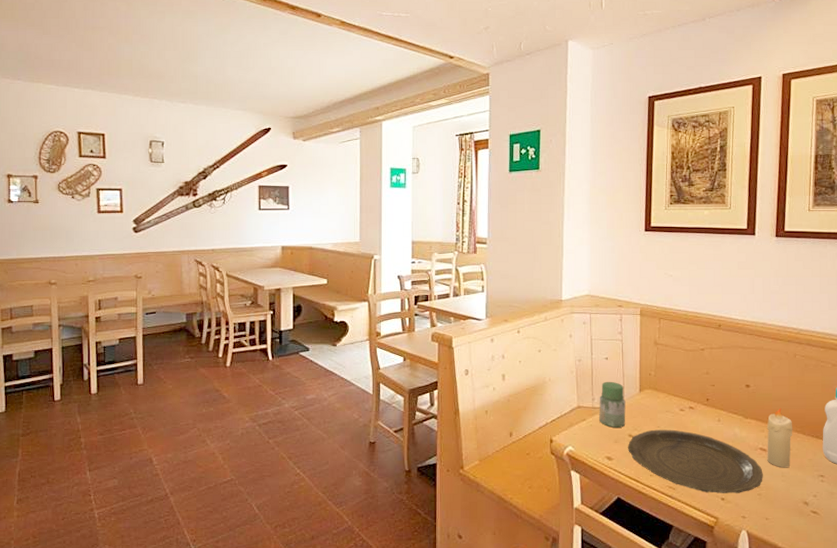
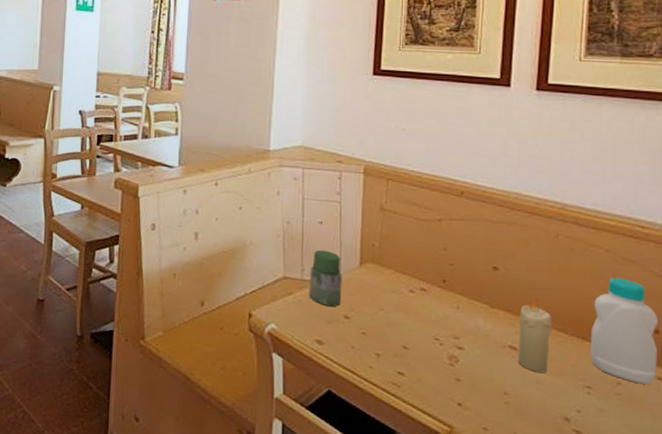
plate: present [628,429,763,493] -> none [343,312,512,399]

